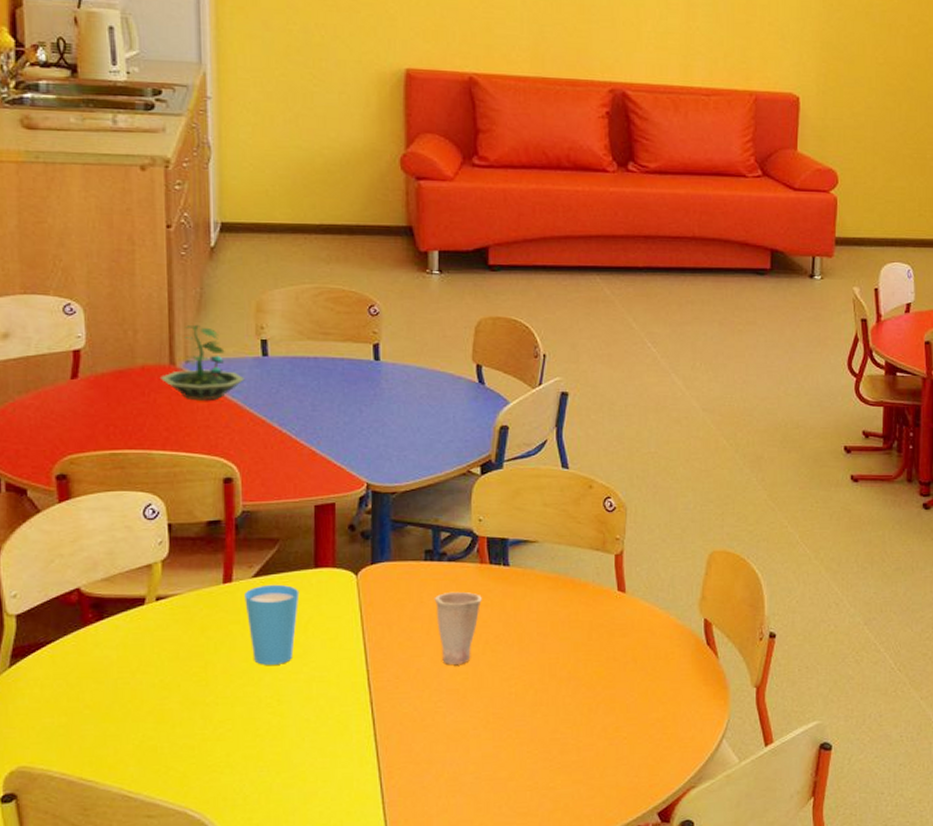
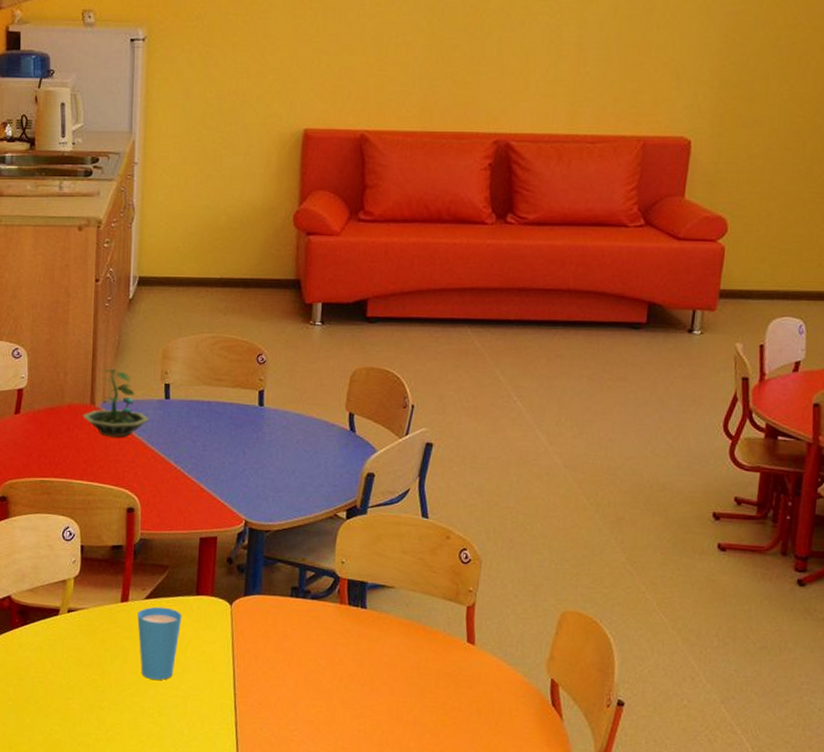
cup: present [434,591,482,665] -> none [296,628,339,699]

